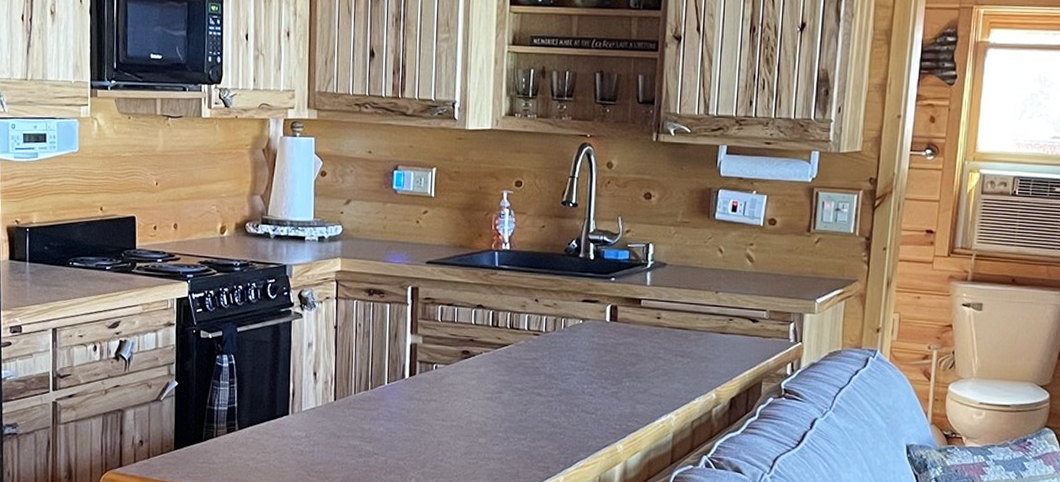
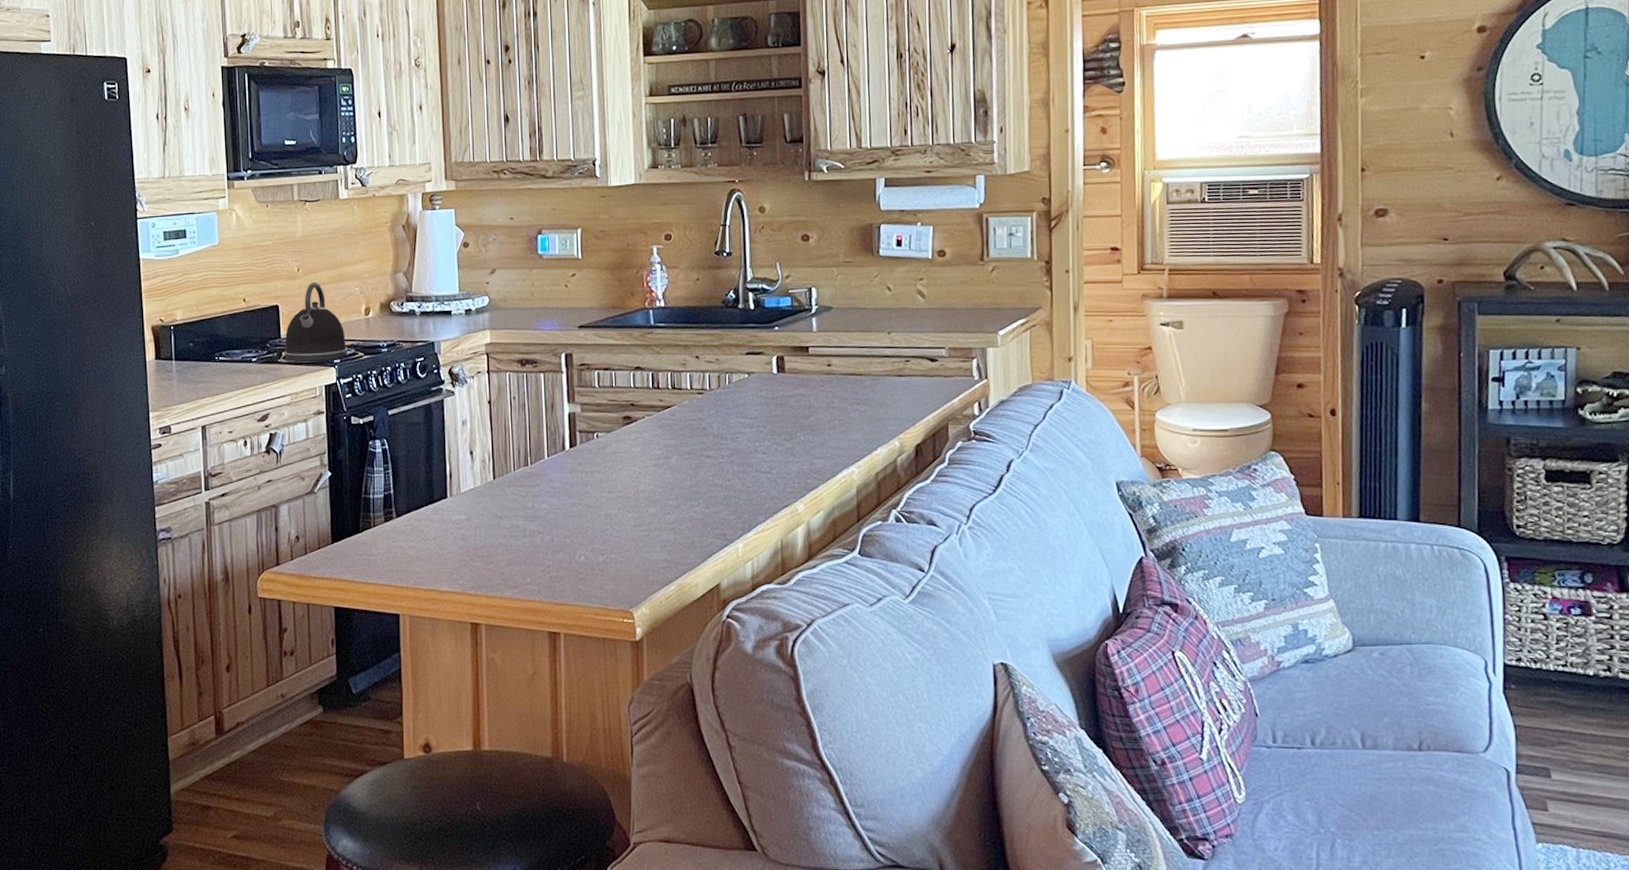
kettle: none [138,197,202,276] -> present [283,282,349,363]

